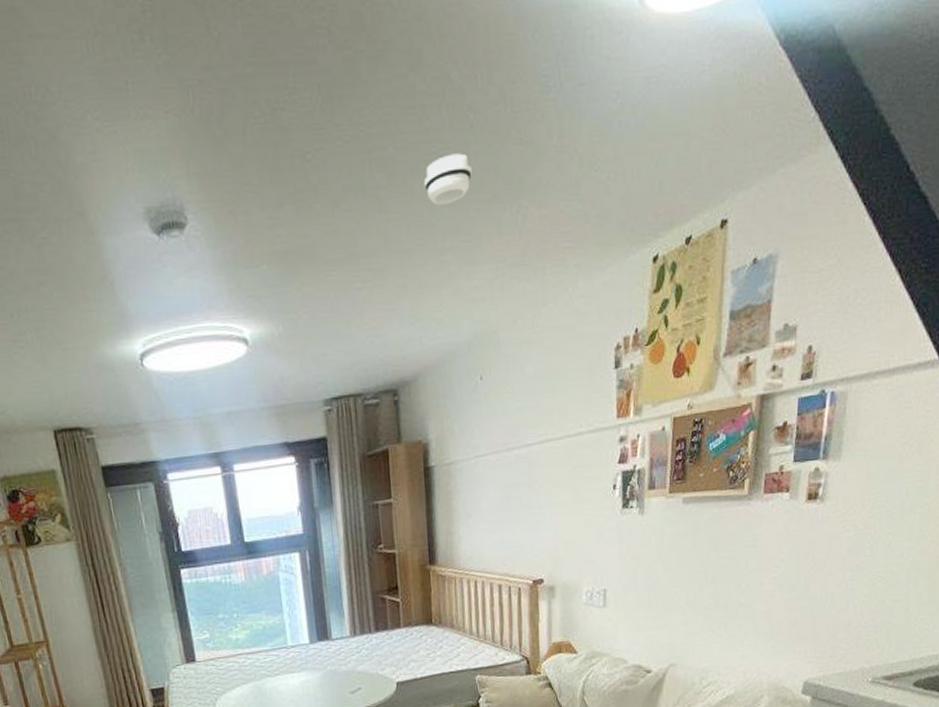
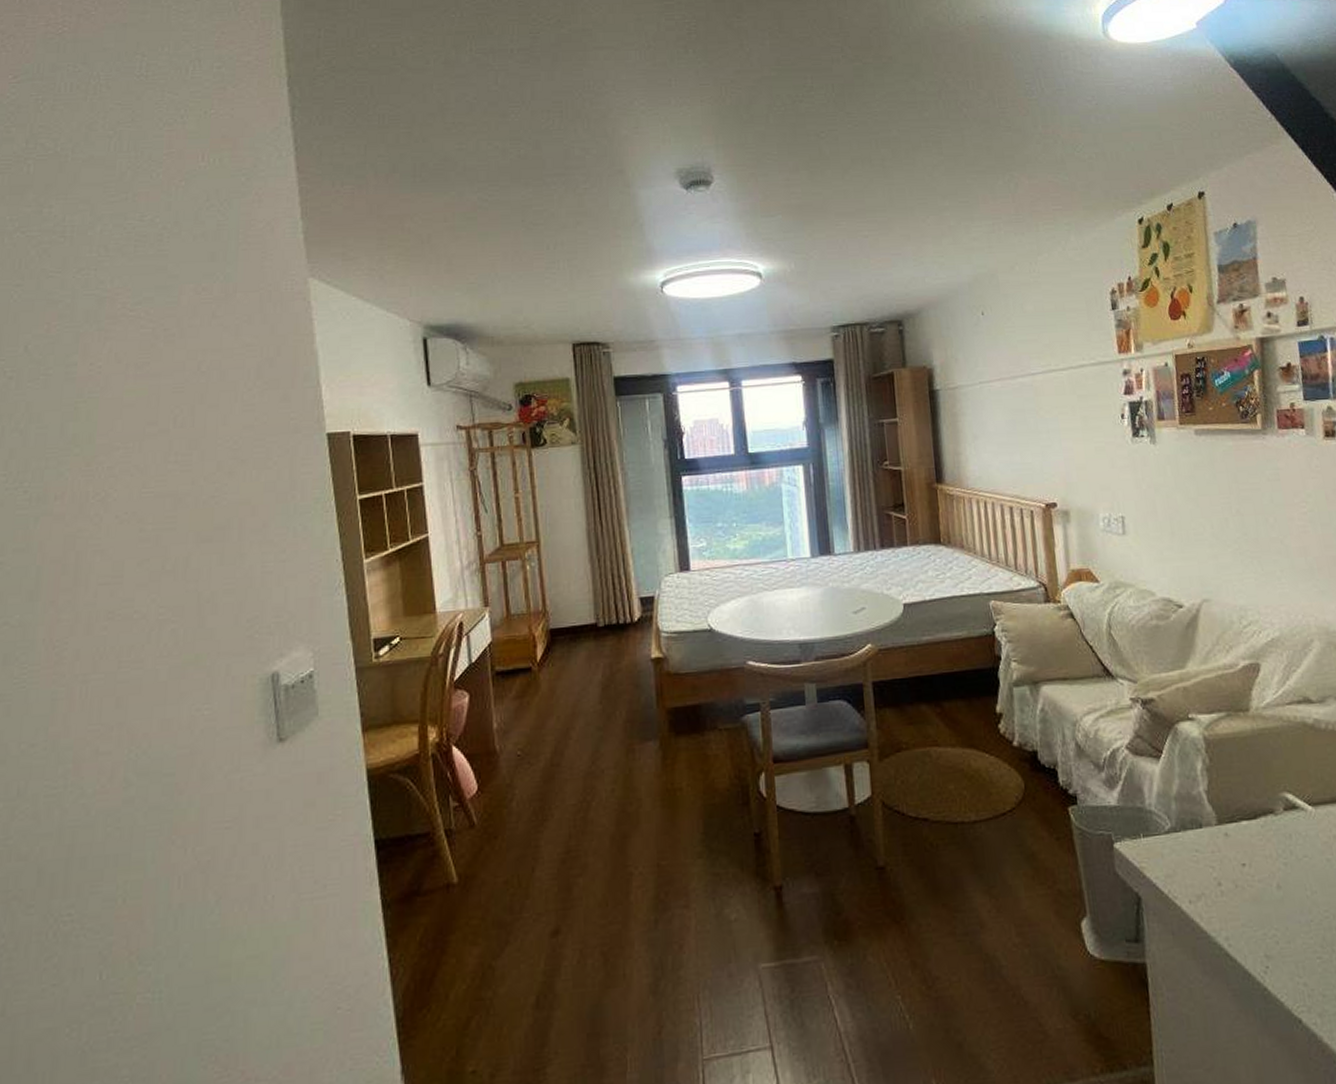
smoke detector: present [424,153,472,205] -> none [924,136,967,174]

